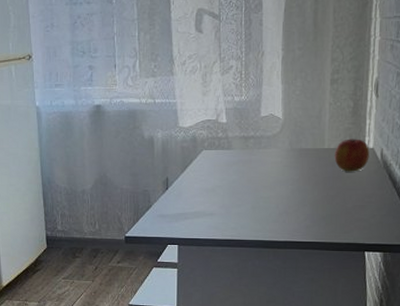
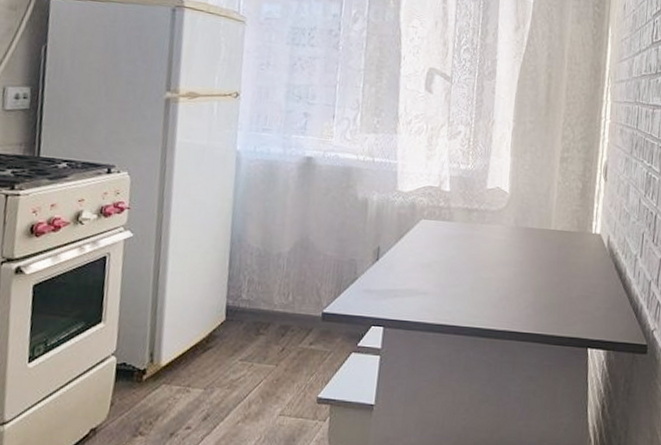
apple: present [334,139,370,172] -> none [560,221,597,258]

